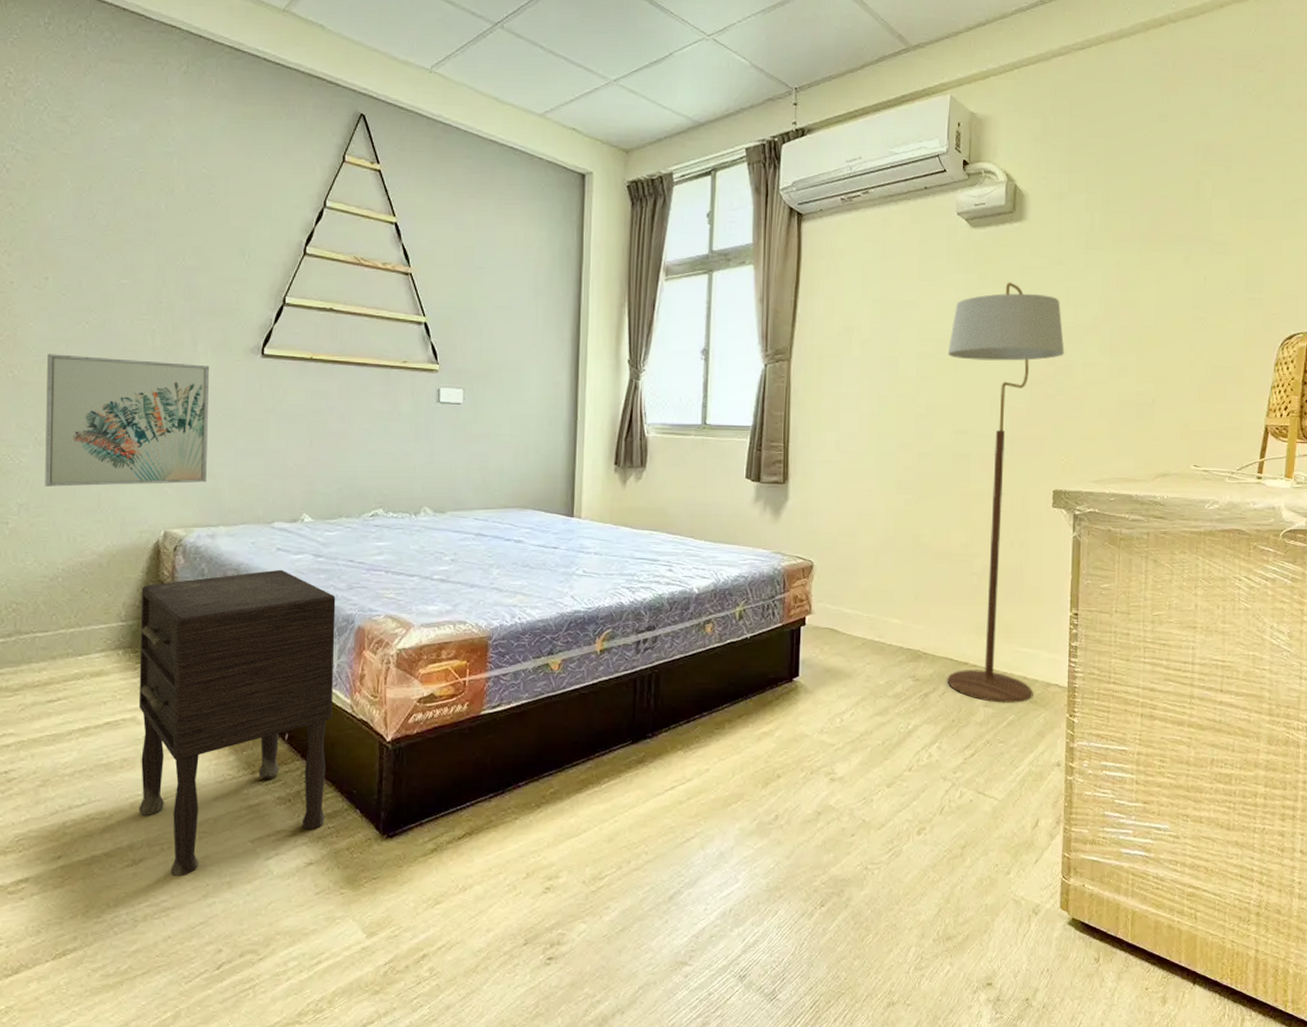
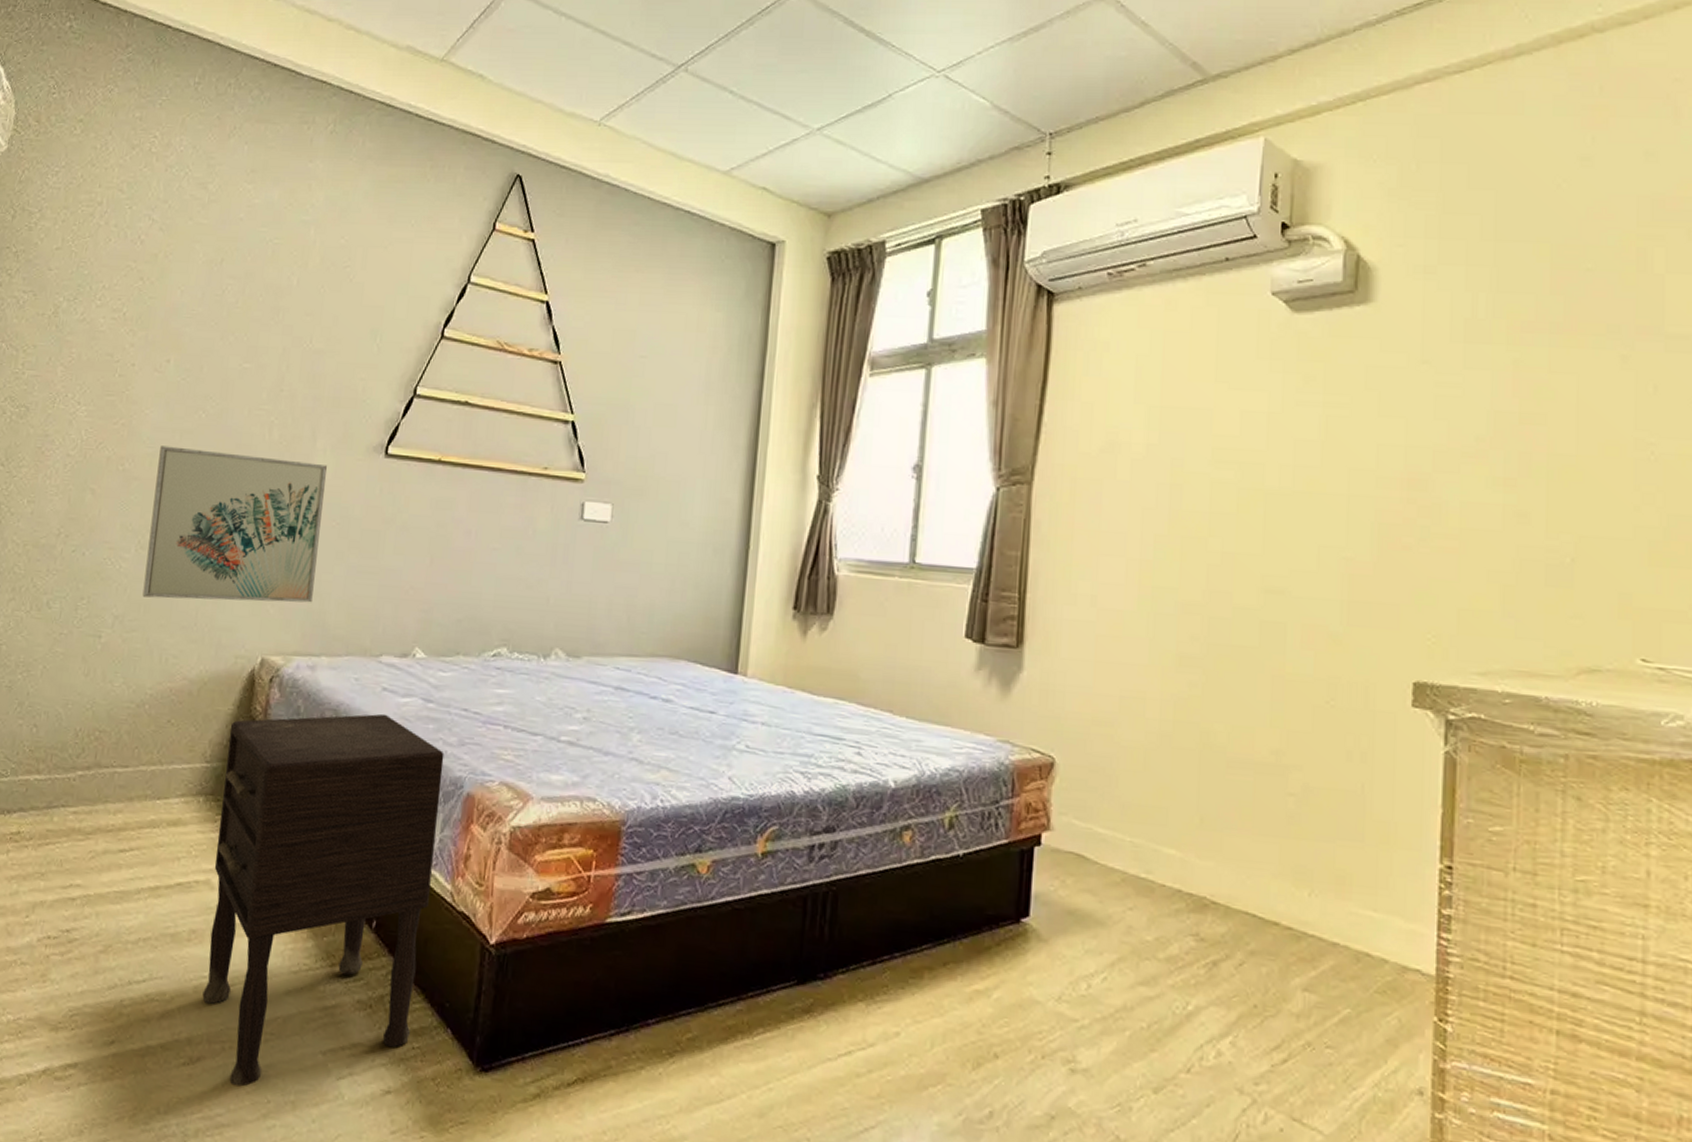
floor lamp: present [947,282,1065,703] -> none [1247,386,1432,991]

